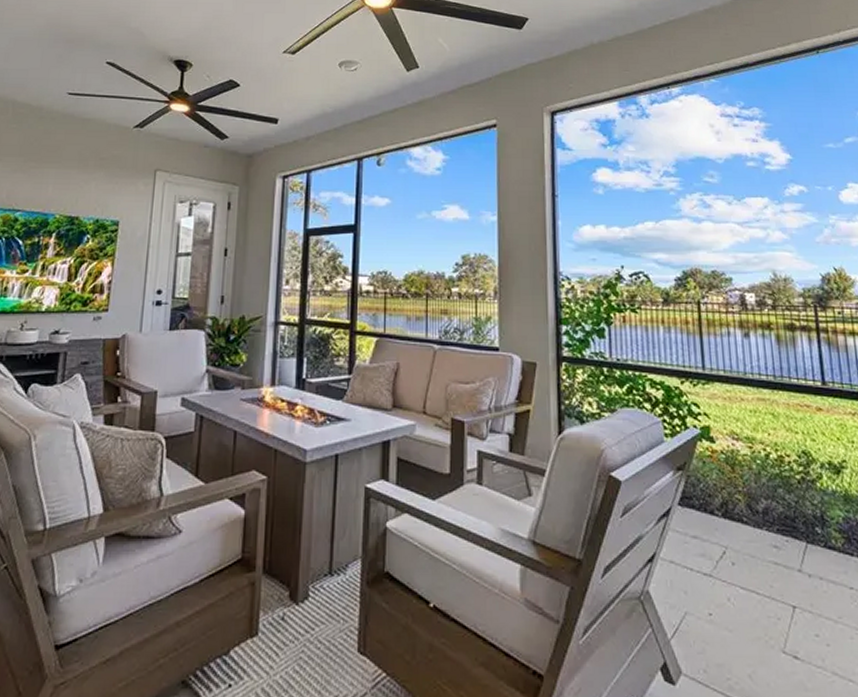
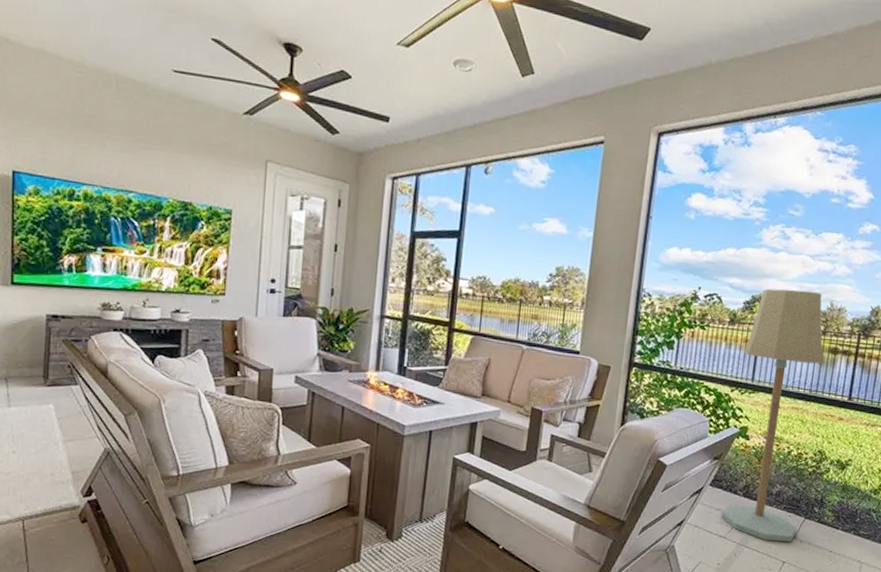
floor lamp: none [686,261,802,578] -> present [721,288,824,543]

